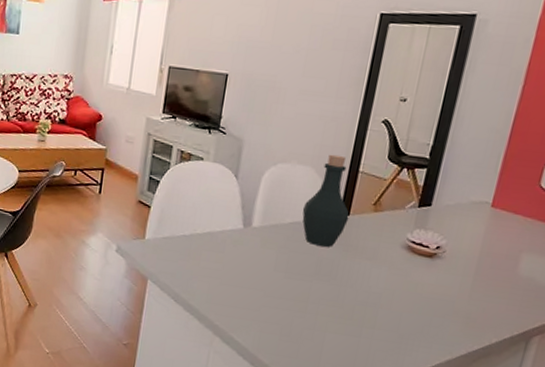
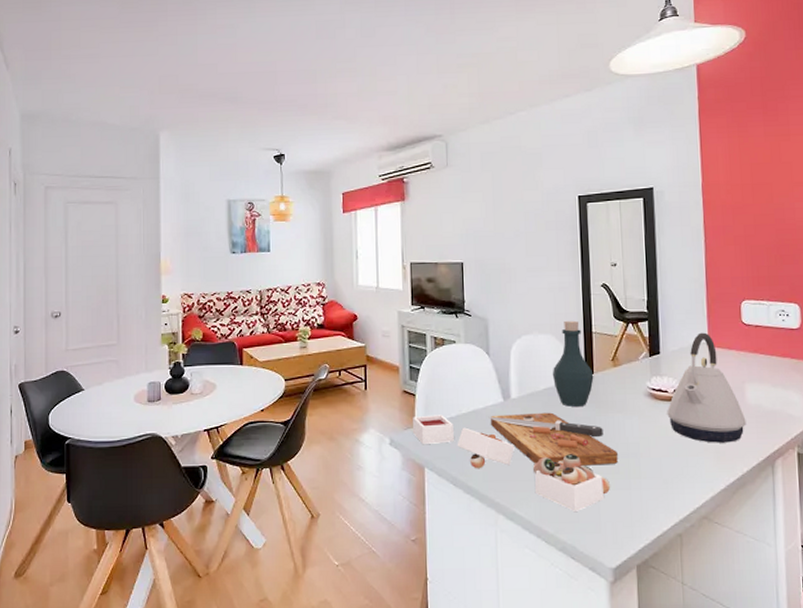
cutting board: none [141,228,356,348] -> present [412,412,618,511]
kettle: none [421,190,512,311] -> present [667,332,746,443]

